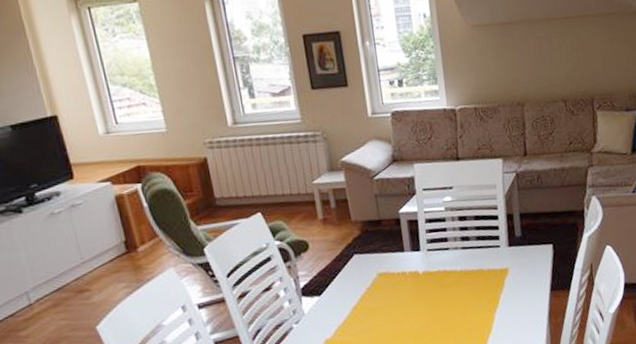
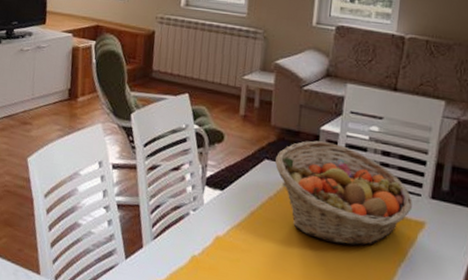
fruit basket: none [364,222,495,312] -> present [275,140,413,246]

